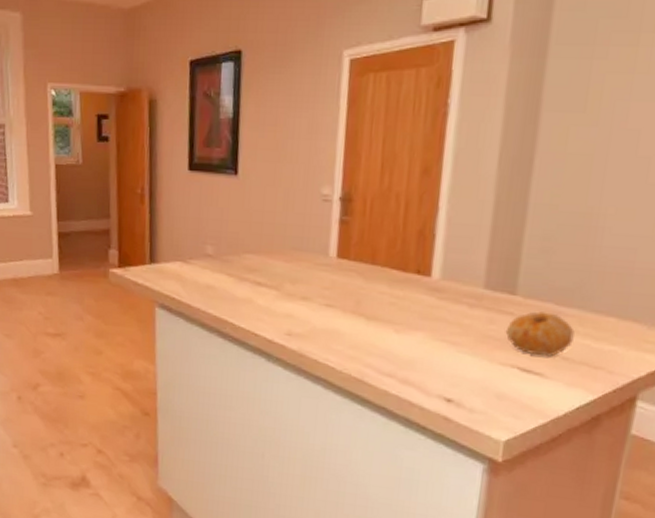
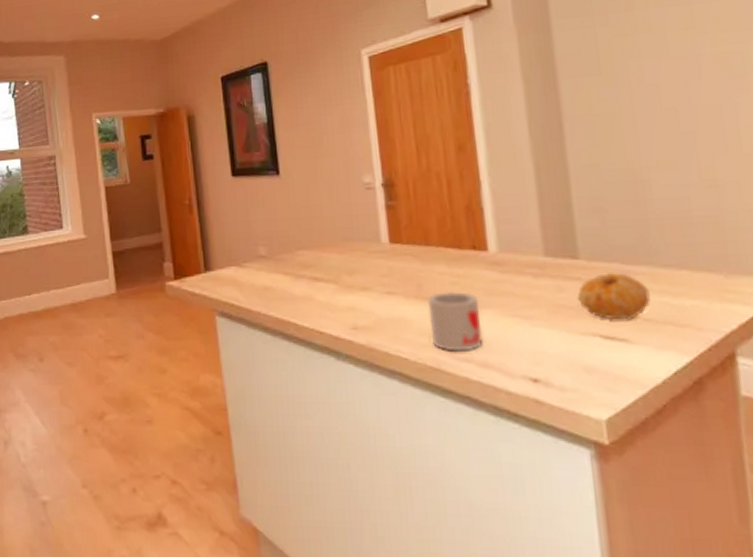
mug: none [361,310,412,368] -> present [427,290,483,352]

